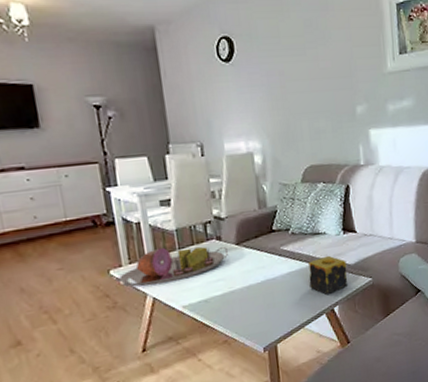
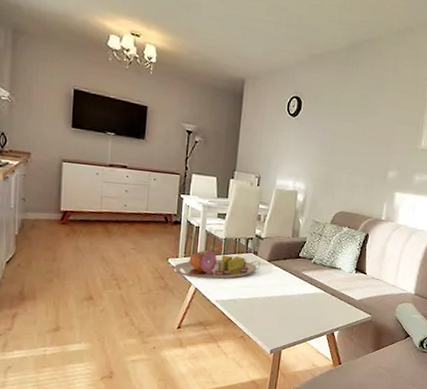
candle: present [308,255,348,295] -> none [318,287,353,320]

